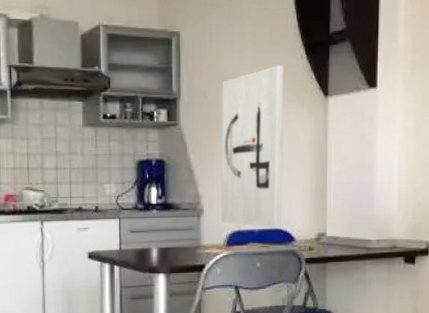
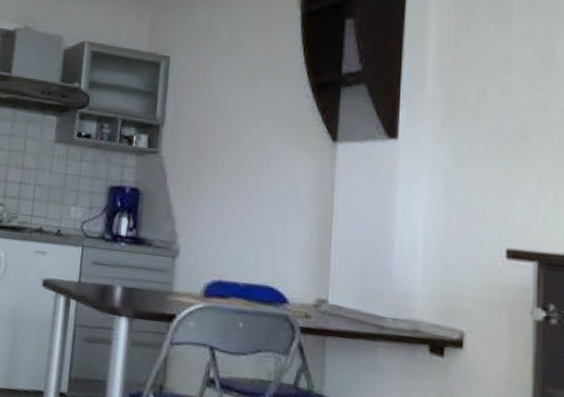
wall art: present [220,65,284,228] -> none [199,102,286,285]

